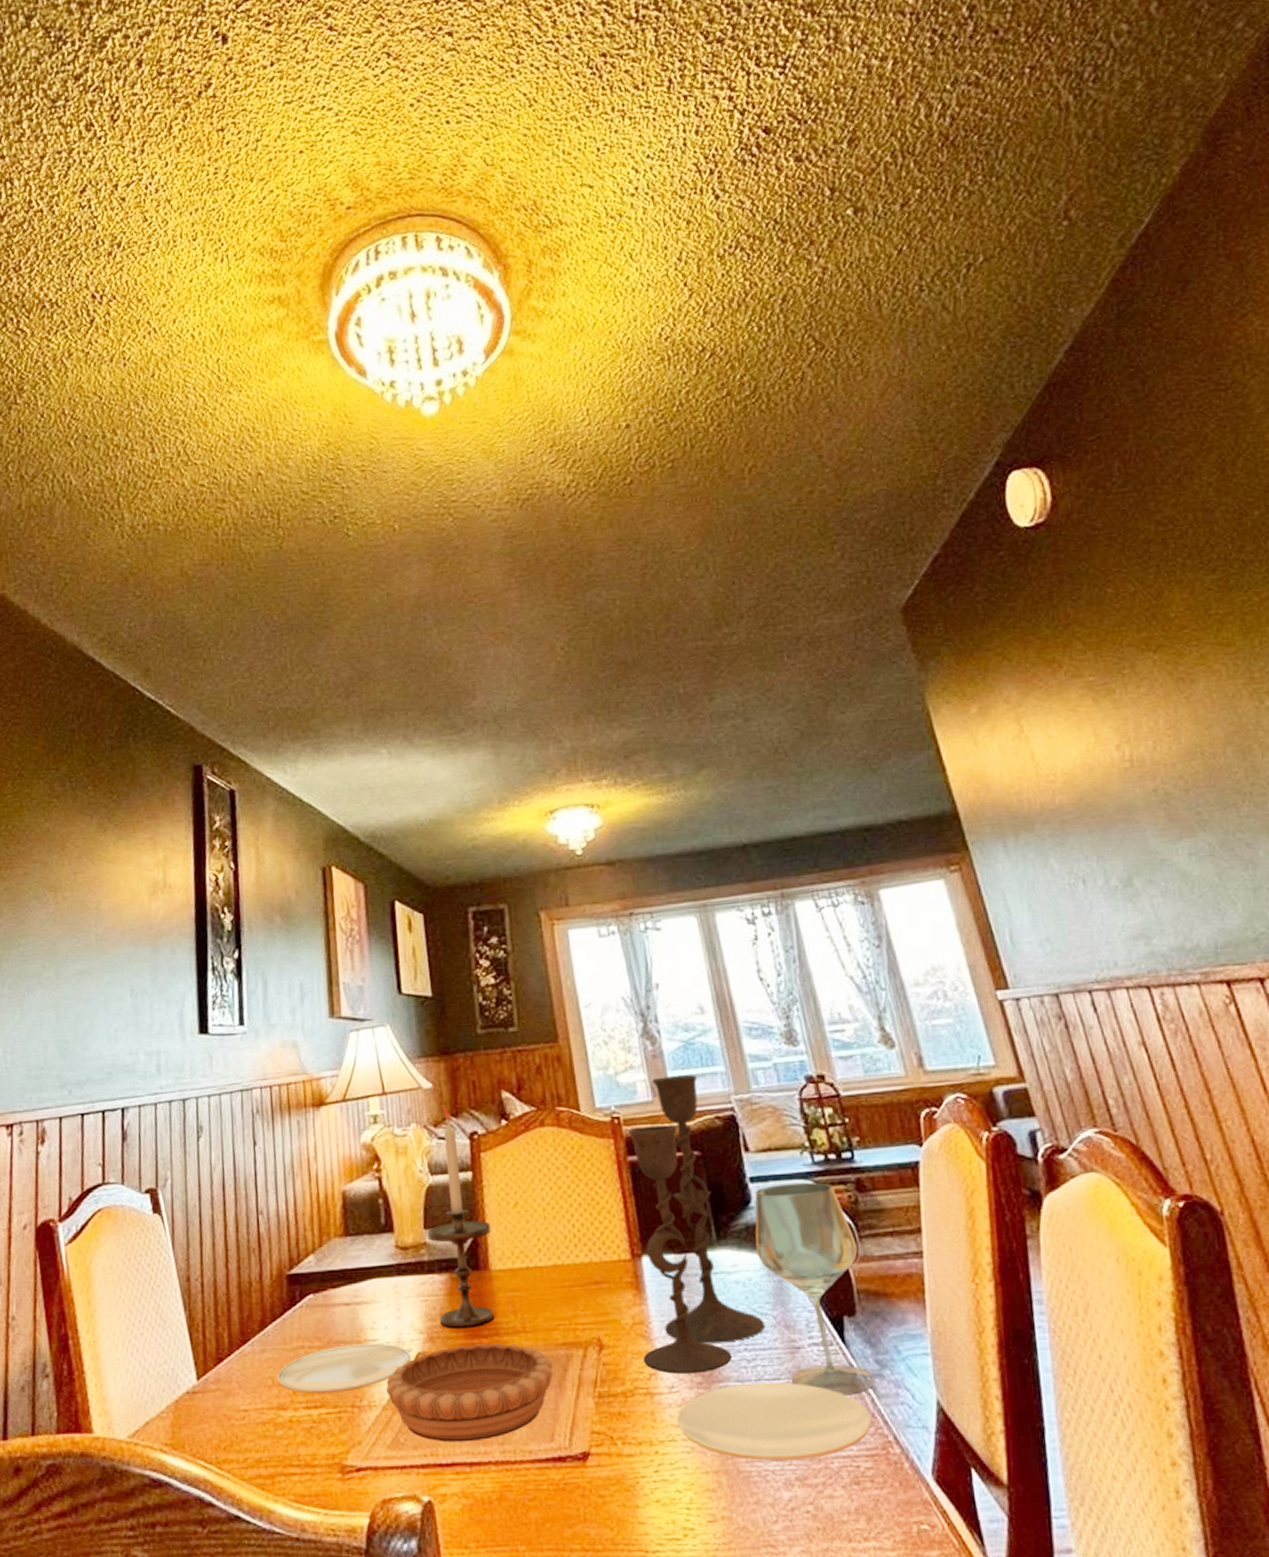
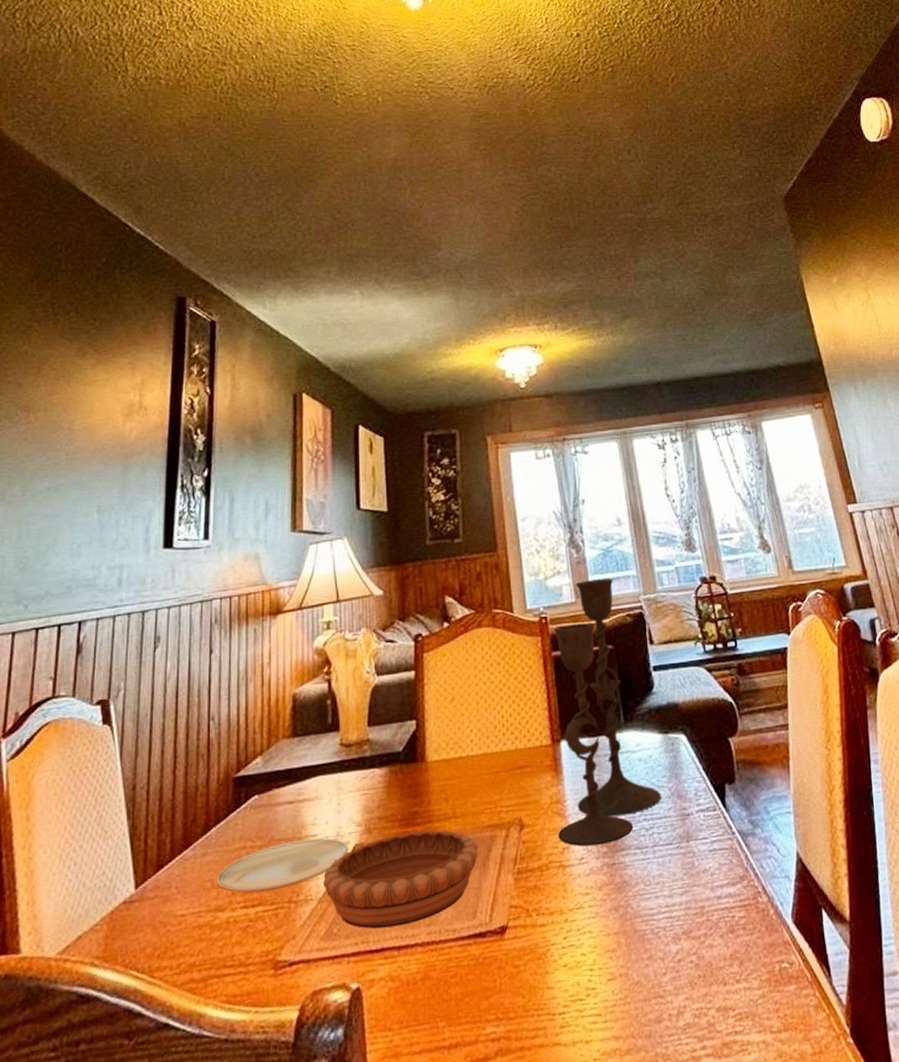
candlestick: present [427,1103,494,1330] -> none [370,609,429,820]
plate: present [676,1382,872,1462] -> none [584,846,745,920]
wine glass: present [755,1182,876,1396] -> none [655,668,749,854]

